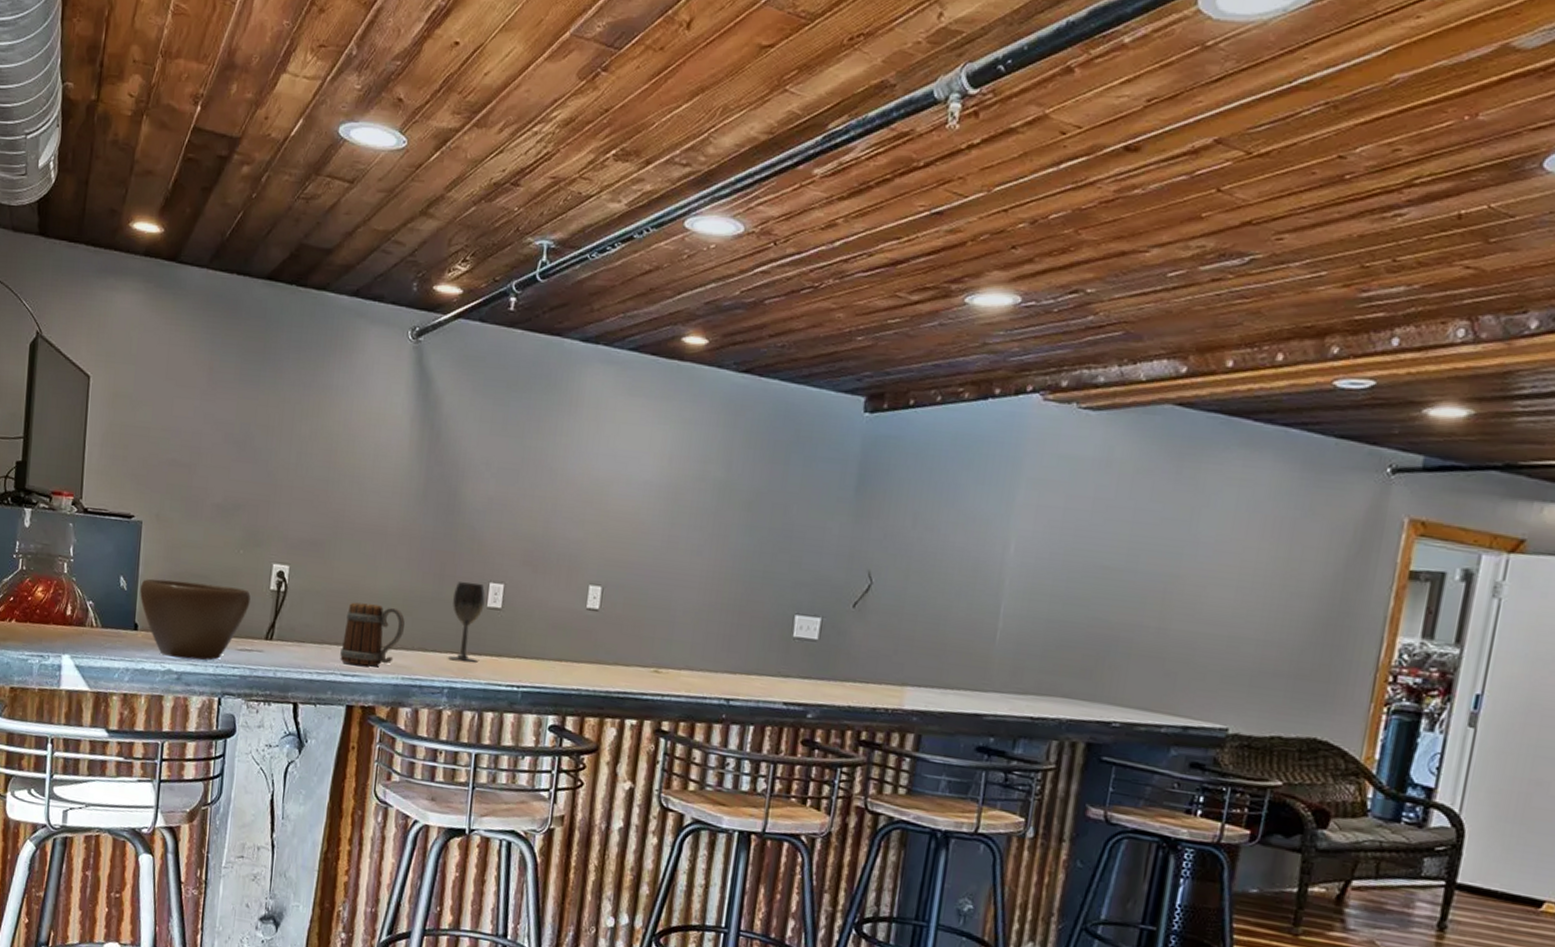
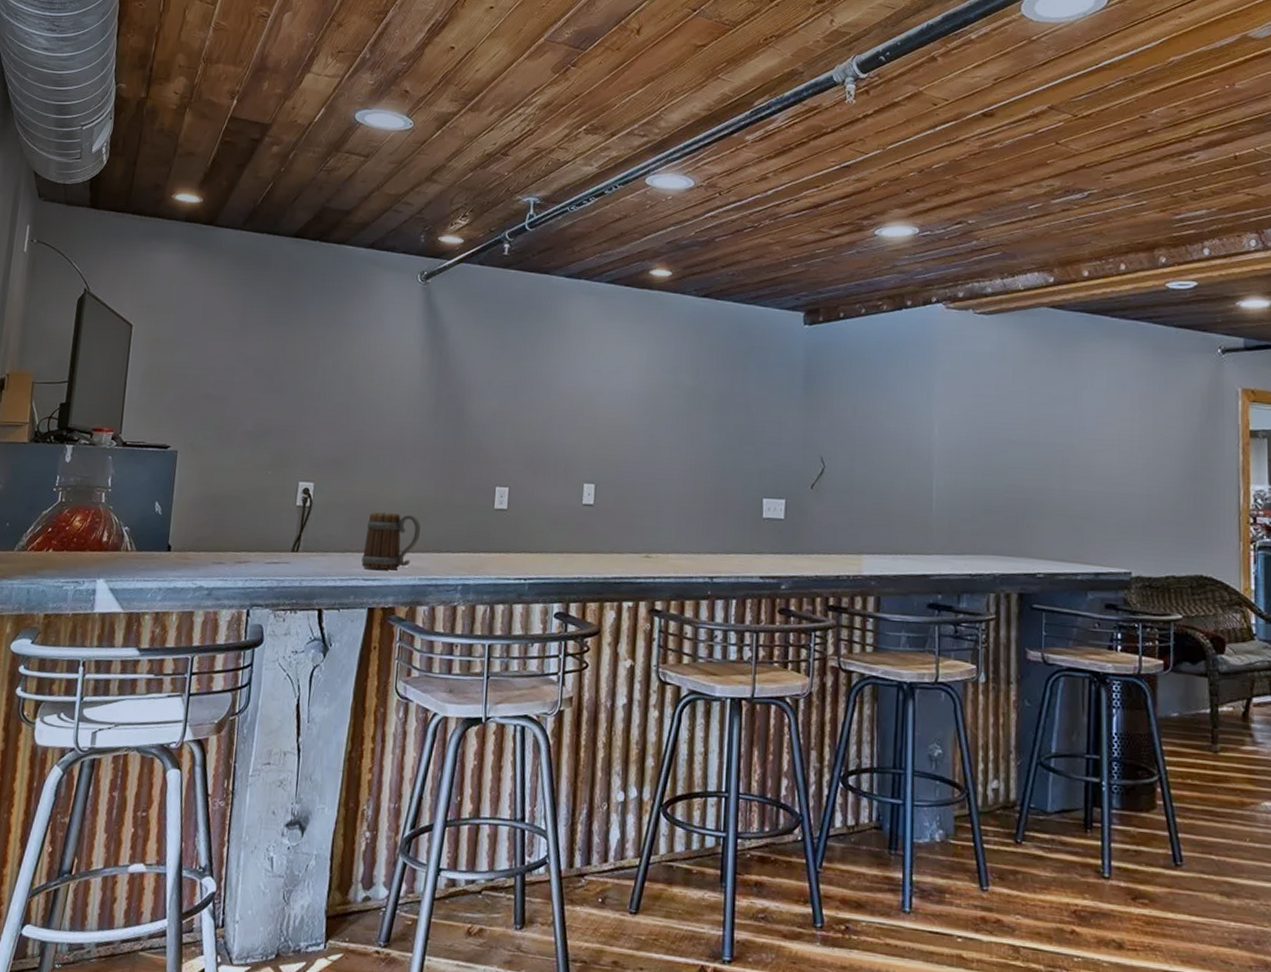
bowl: present [140,578,251,661] -> none [174,502,278,576]
wine glass: present [447,582,486,662] -> none [460,488,493,560]

